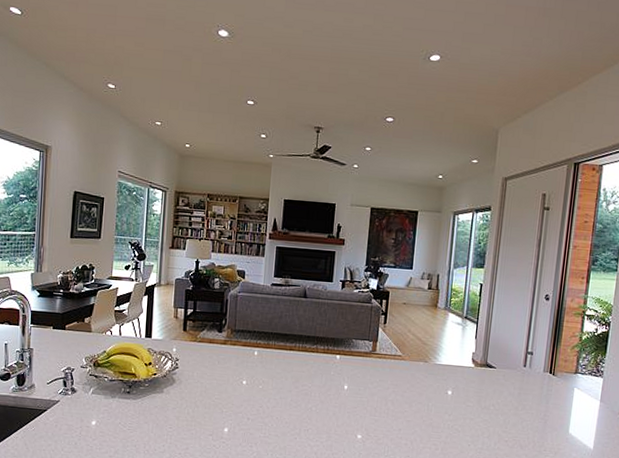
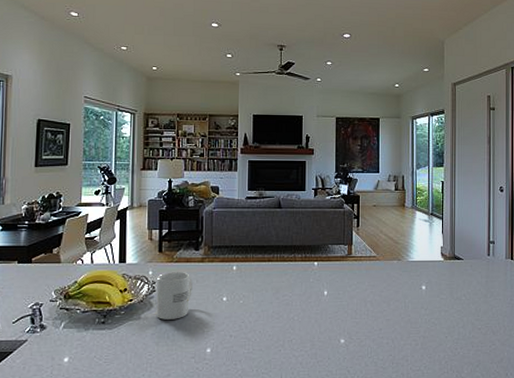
mug: none [178,351,214,397] -> present [156,272,193,320]

